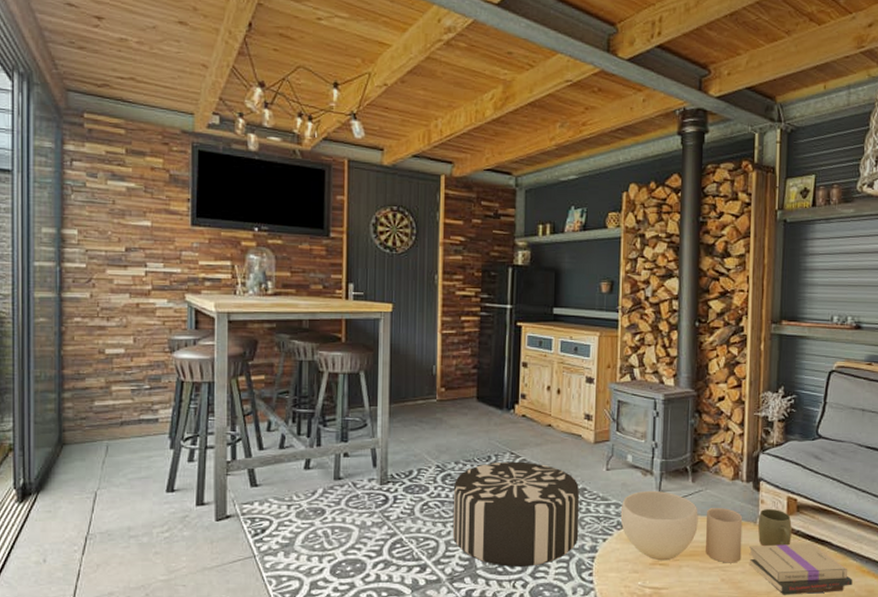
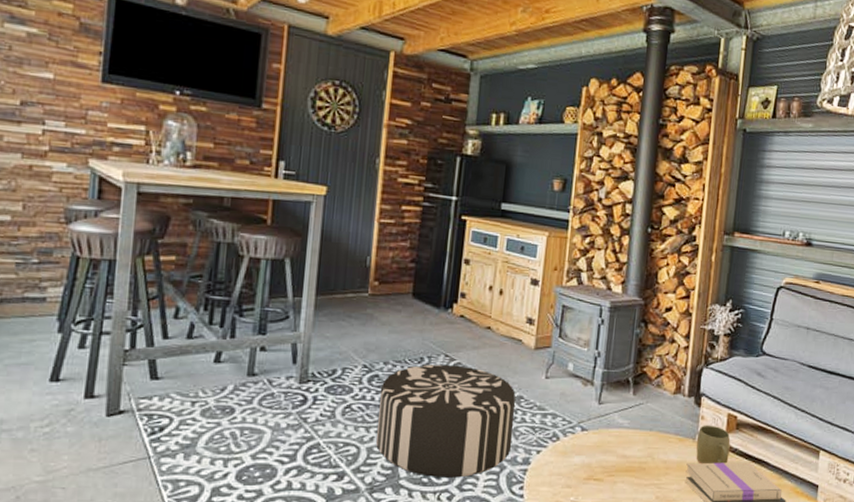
bowl: present [620,490,698,561] -> none [556,401,638,476]
cup: present [706,507,743,563] -> none [642,421,682,480]

